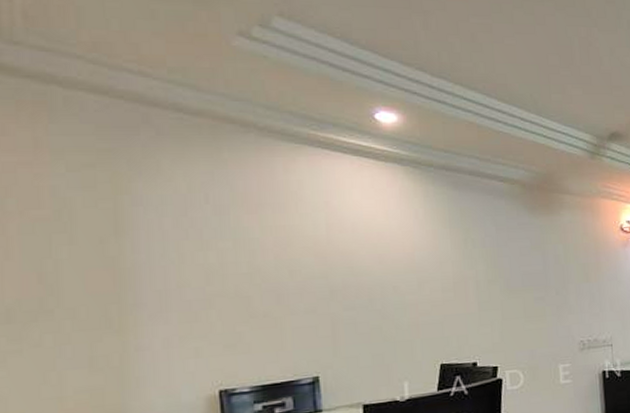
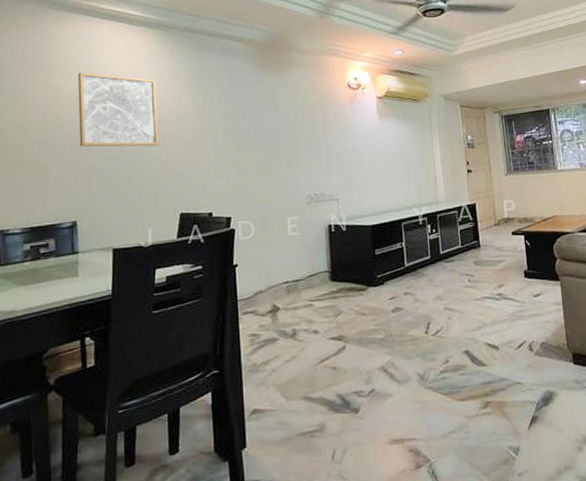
wall art: none [315,212,414,295] -> present [78,72,159,147]

